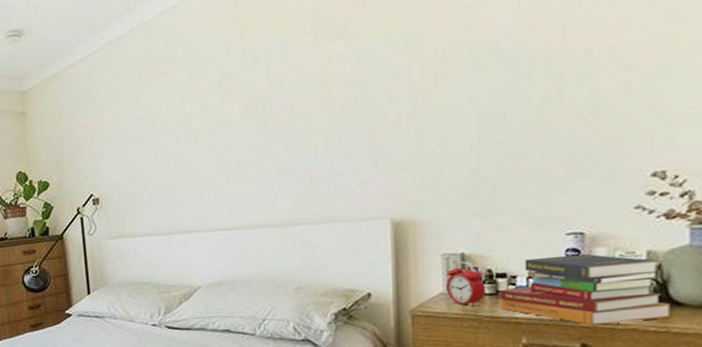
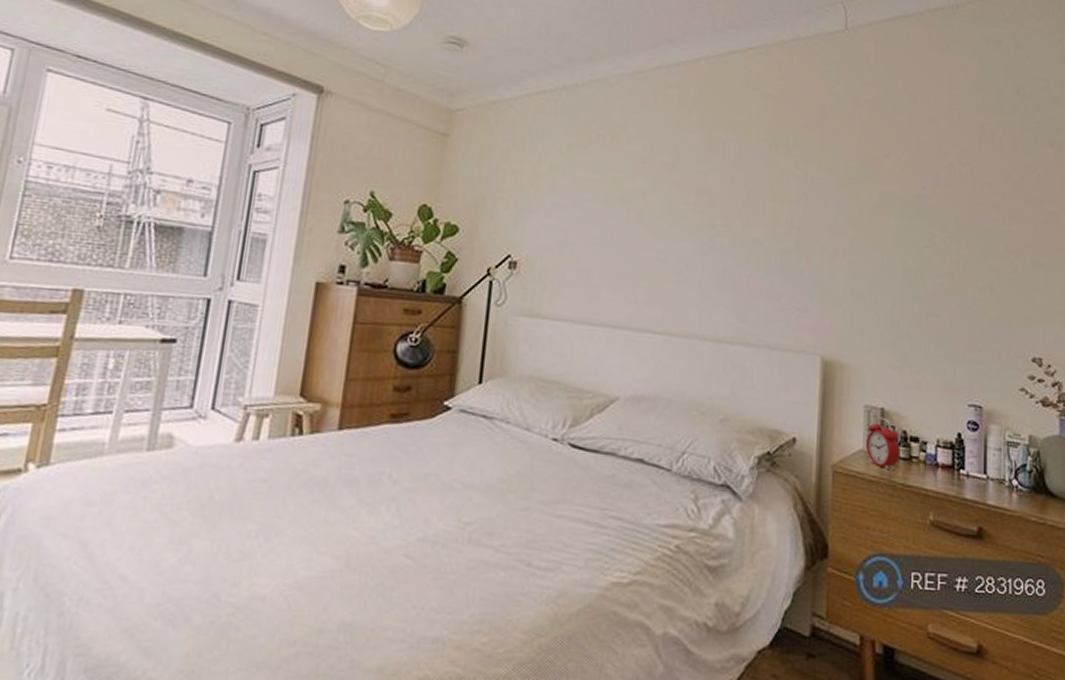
books: present [499,253,672,326] -> none [912,426,1048,509]

